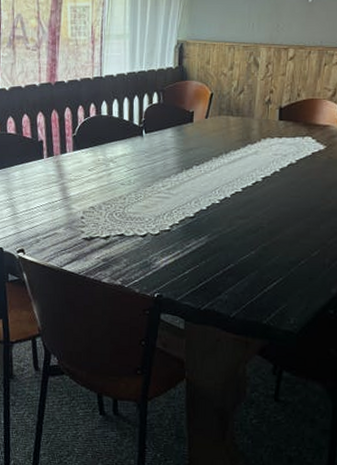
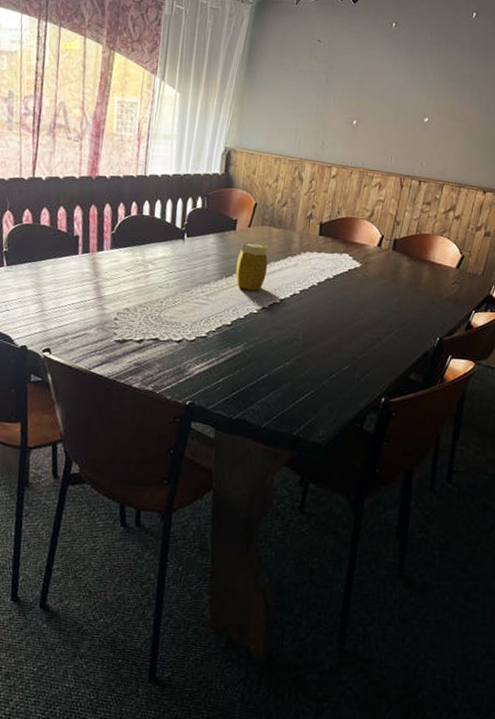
jar: none [196,133,228,181] -> present [236,242,268,291]

